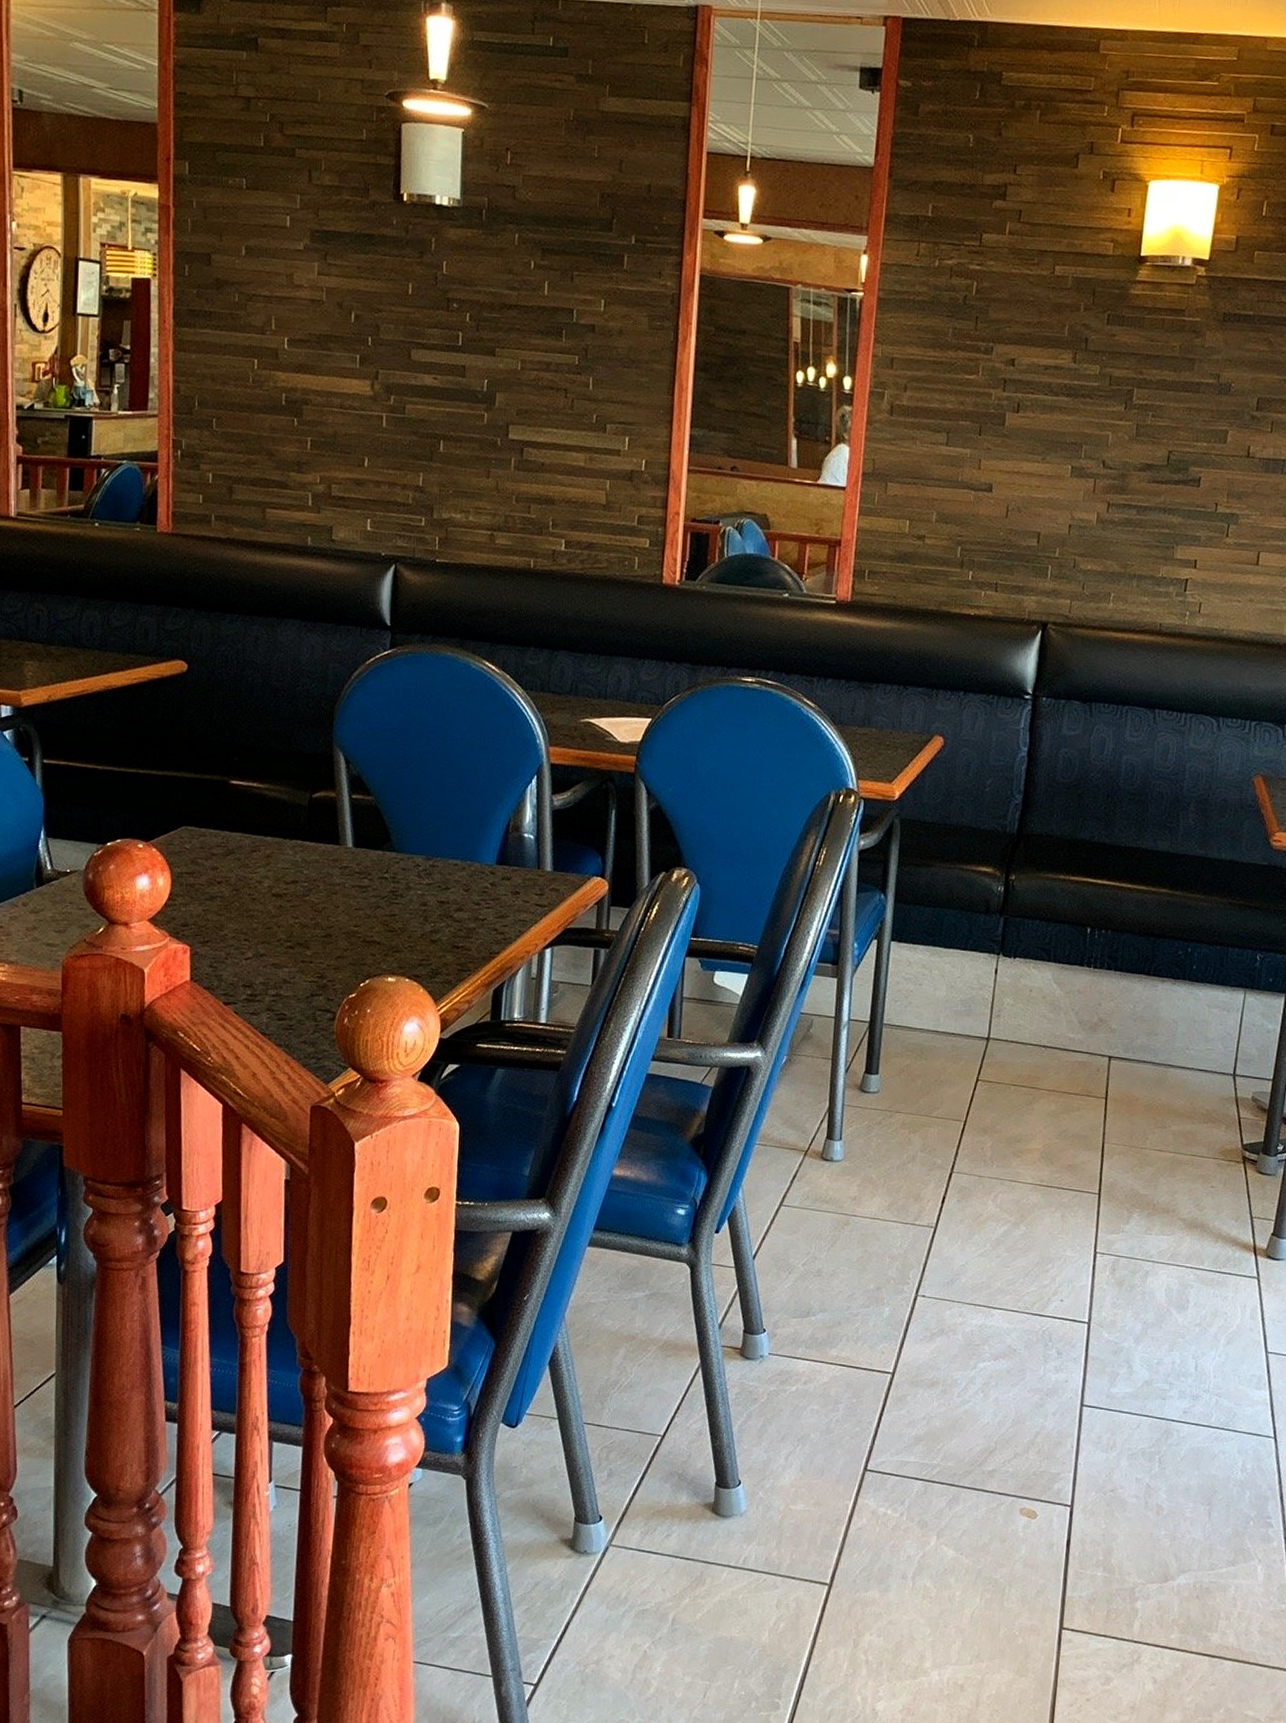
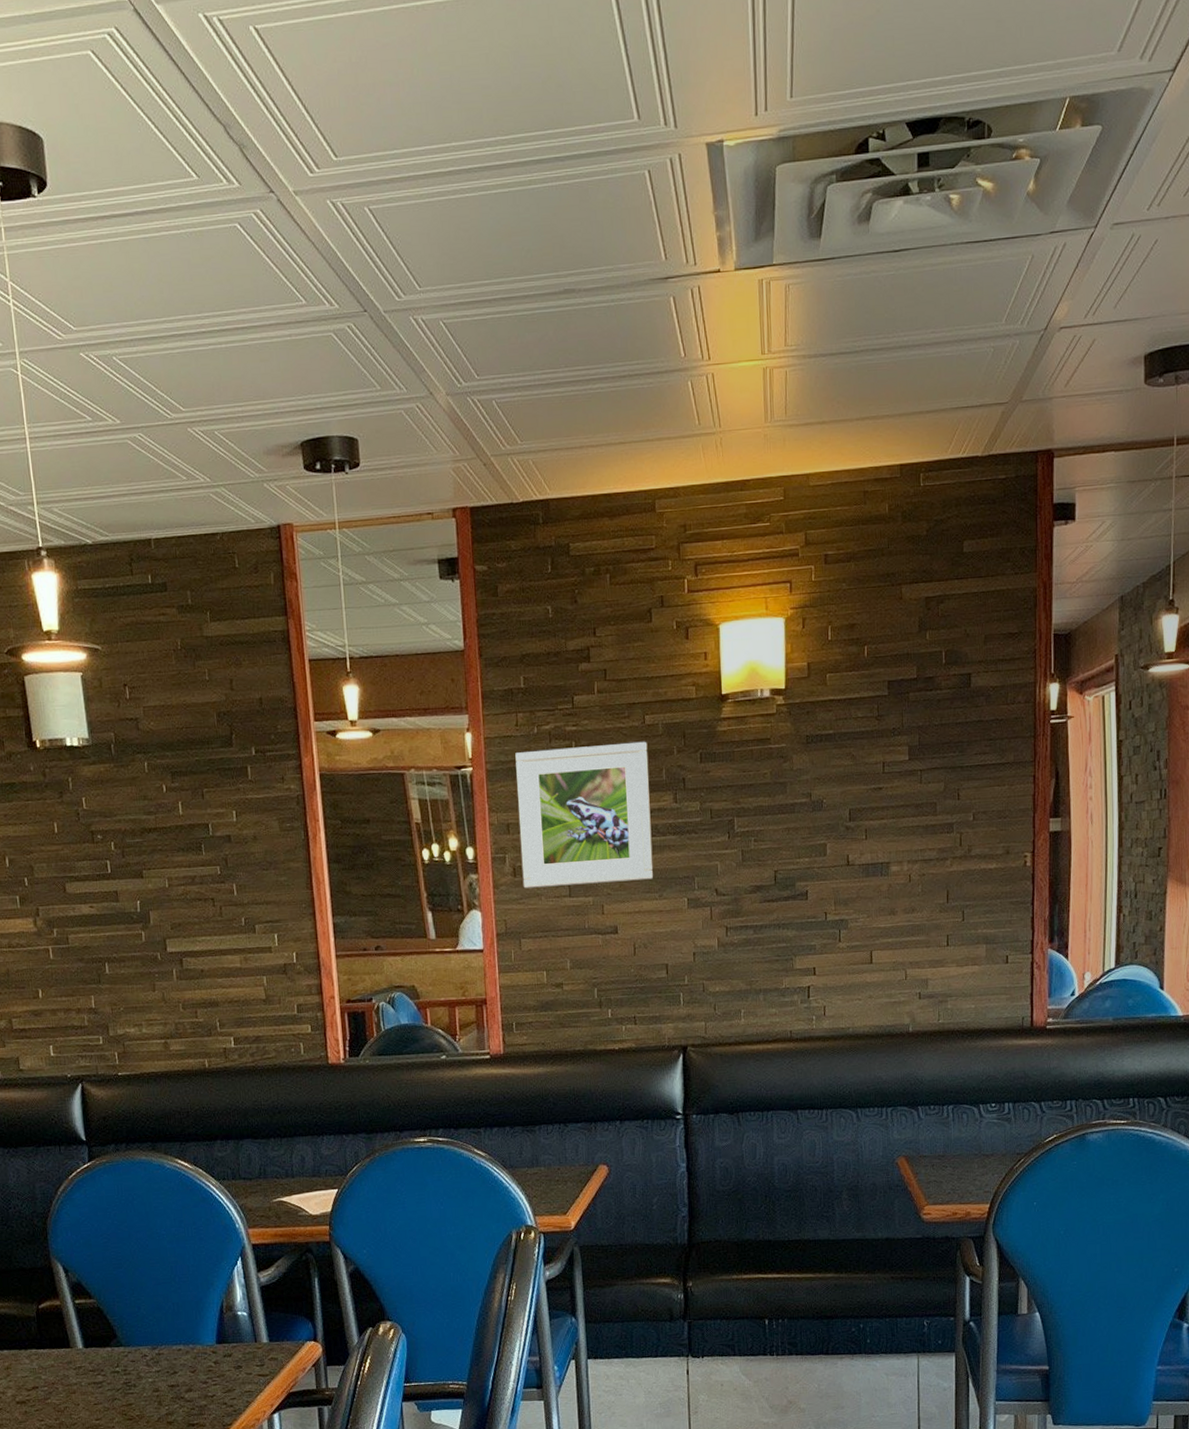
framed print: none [898,284,1054,440] -> present [515,741,654,889]

